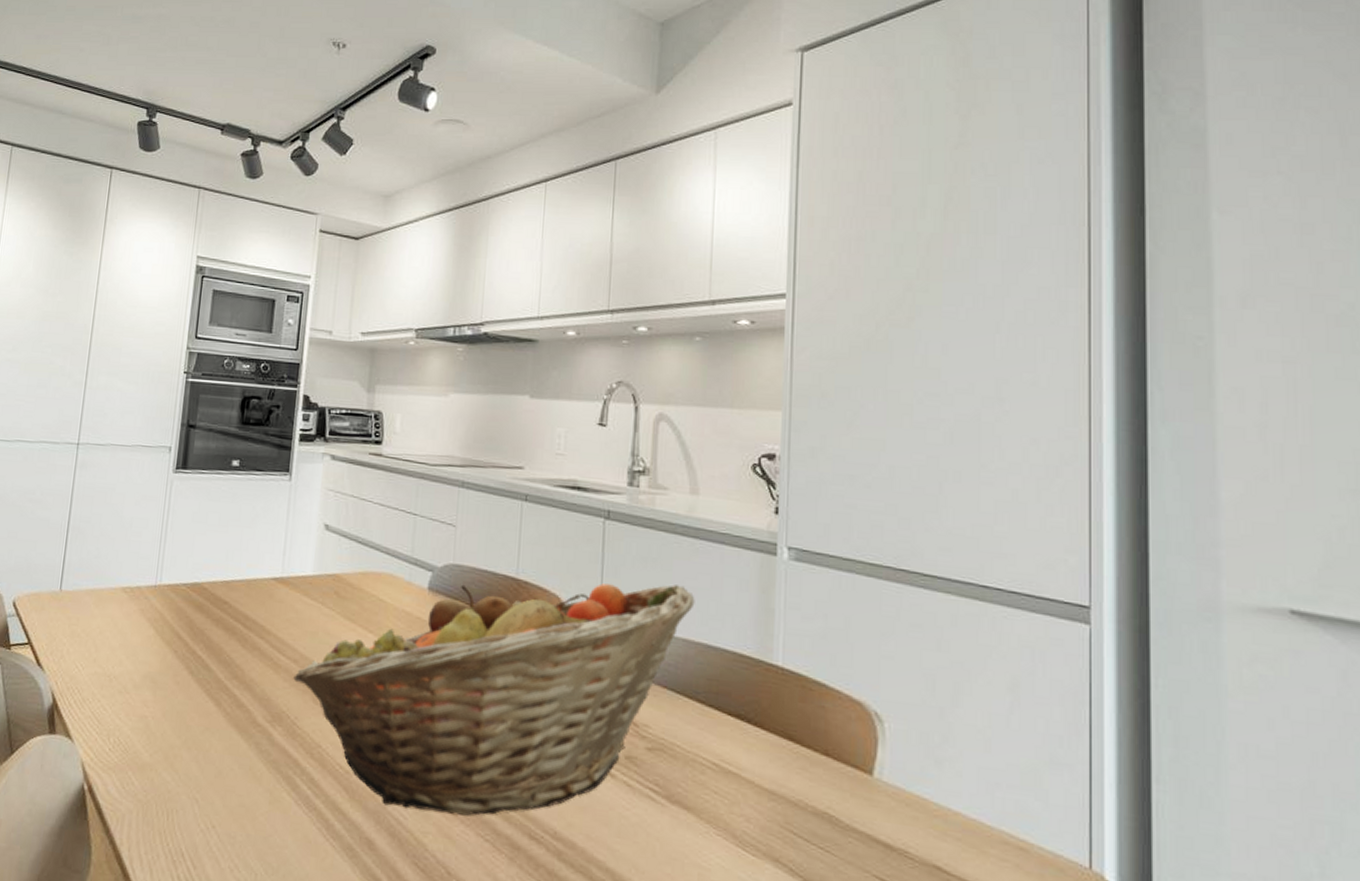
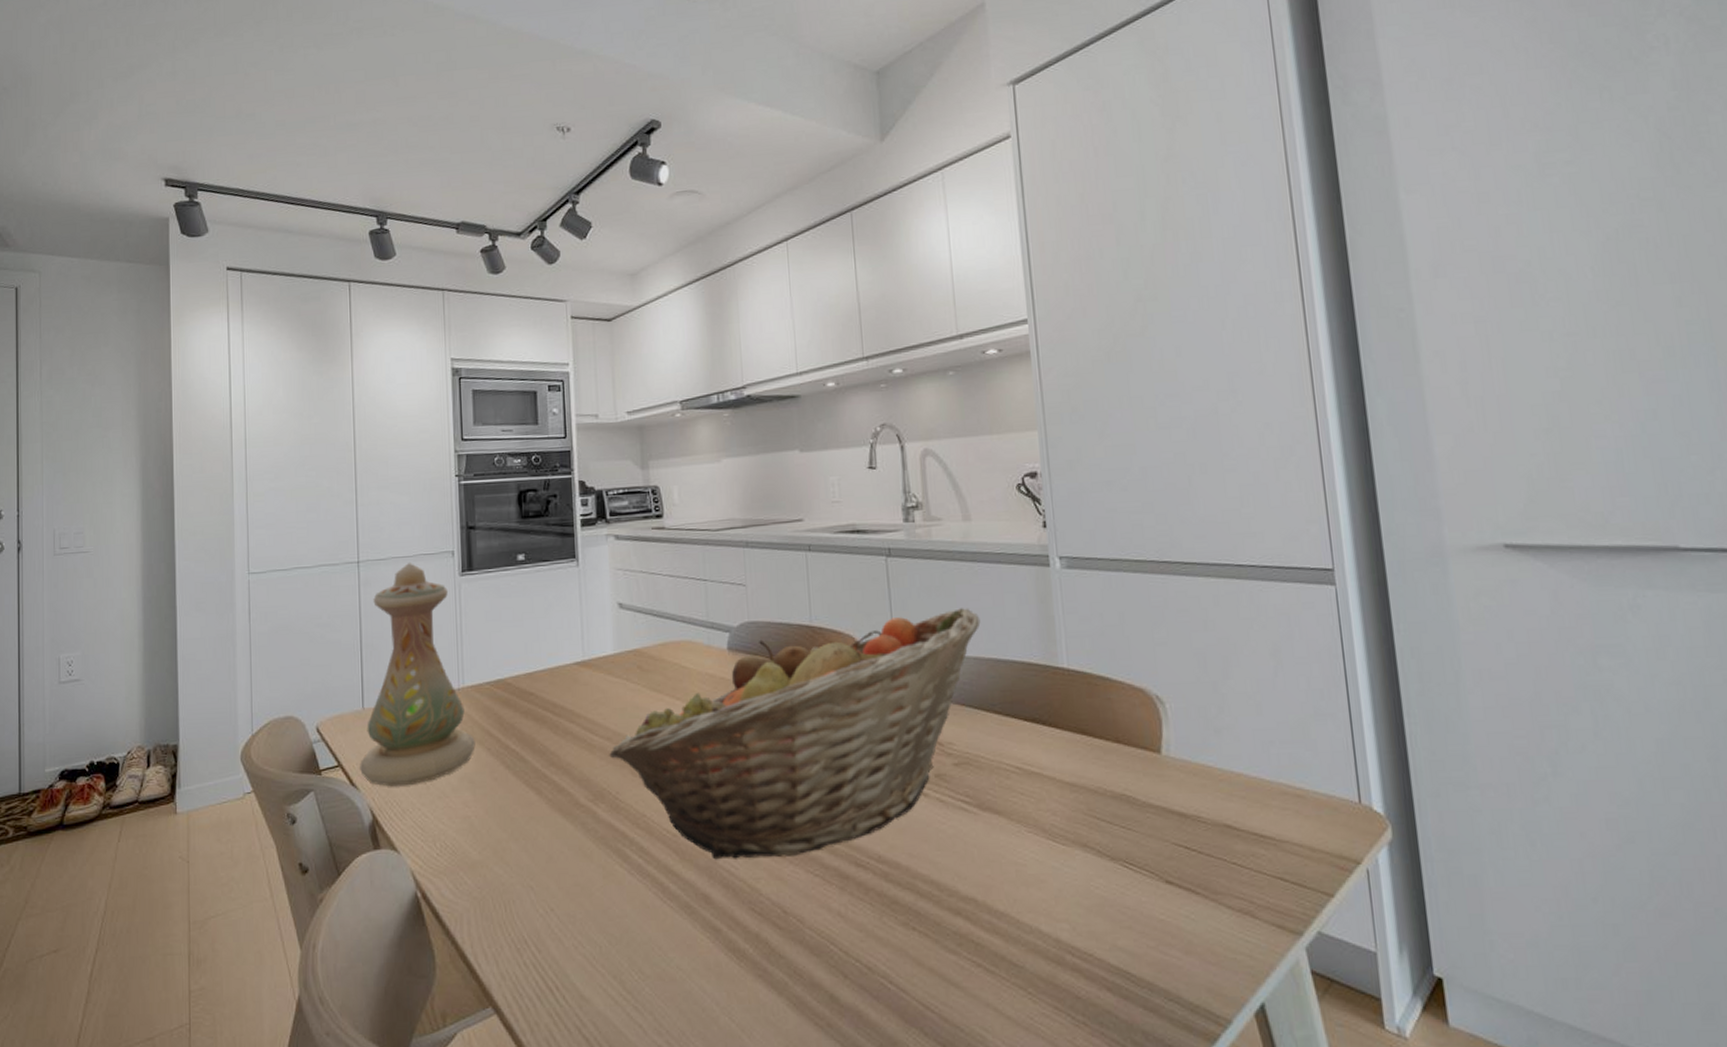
vase: none [48,451,164,675] -> present [360,561,476,787]

